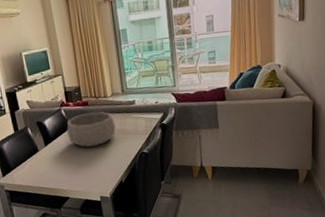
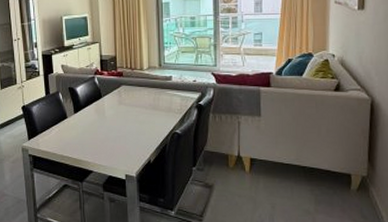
decorative bowl: present [67,112,117,147] -> none [98,83,150,120]

